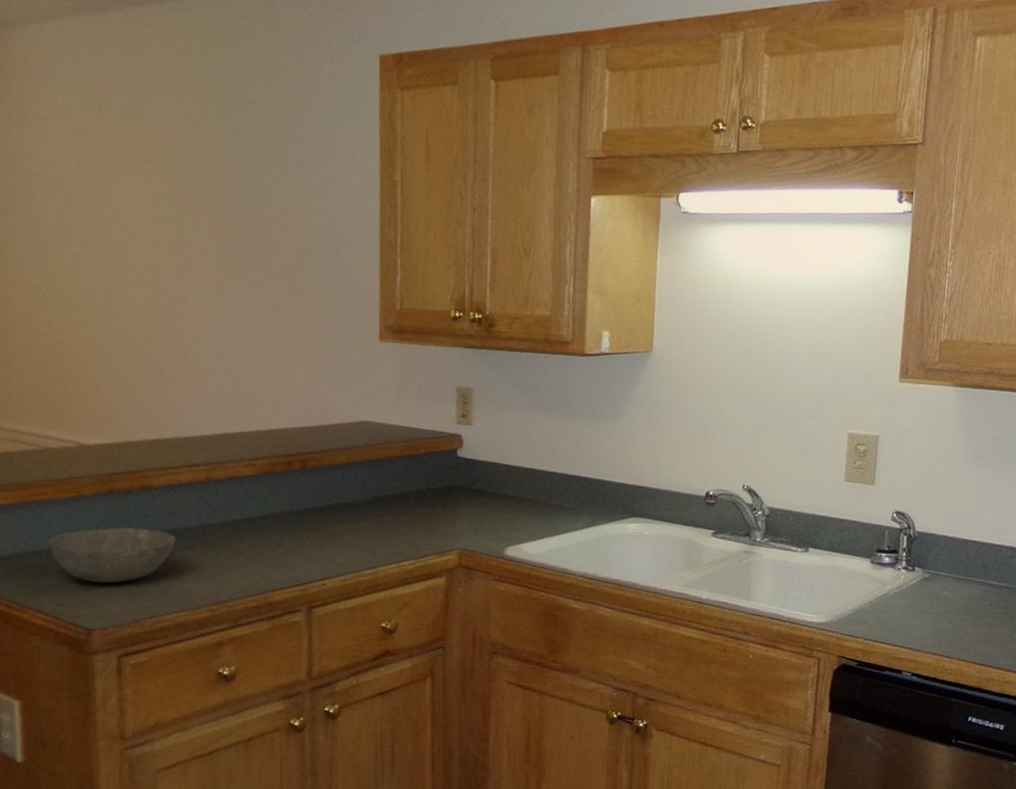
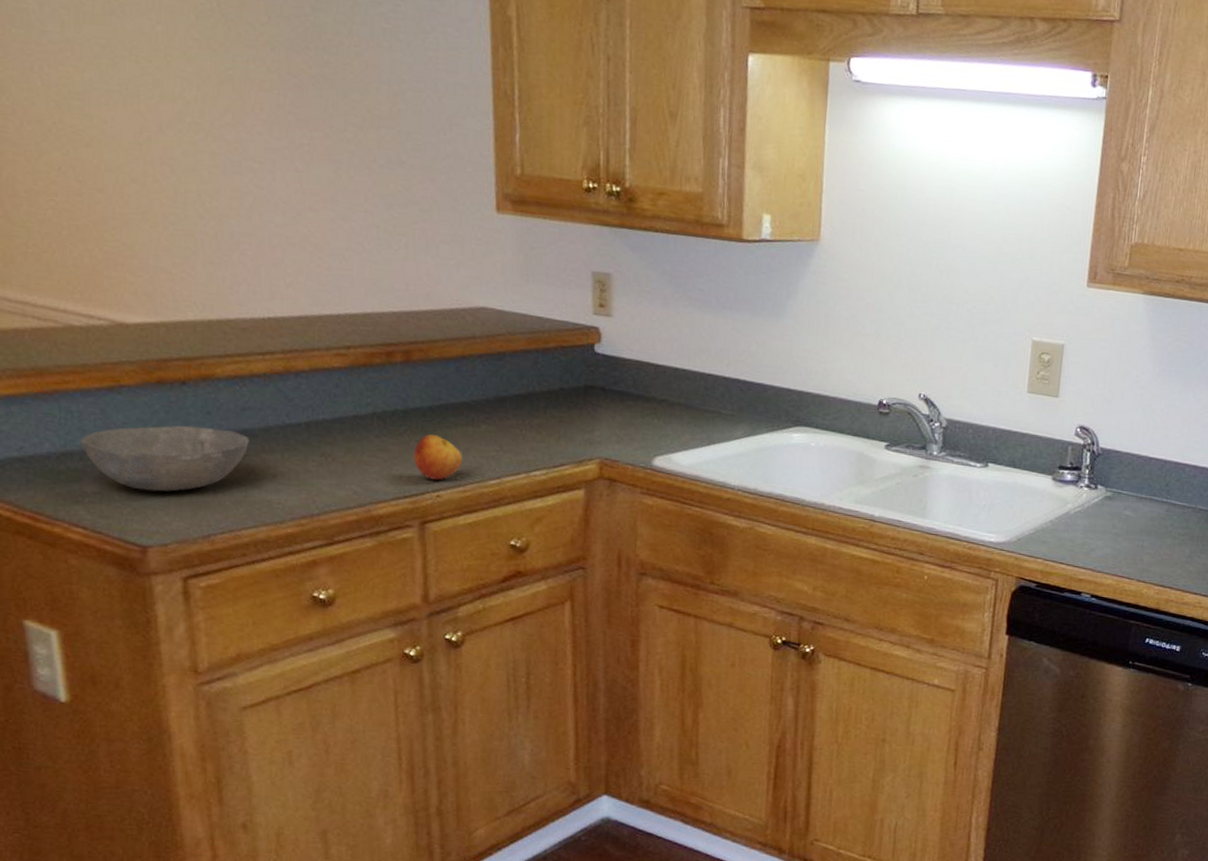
apple: none [305,531,345,571] -> present [414,434,463,480]

